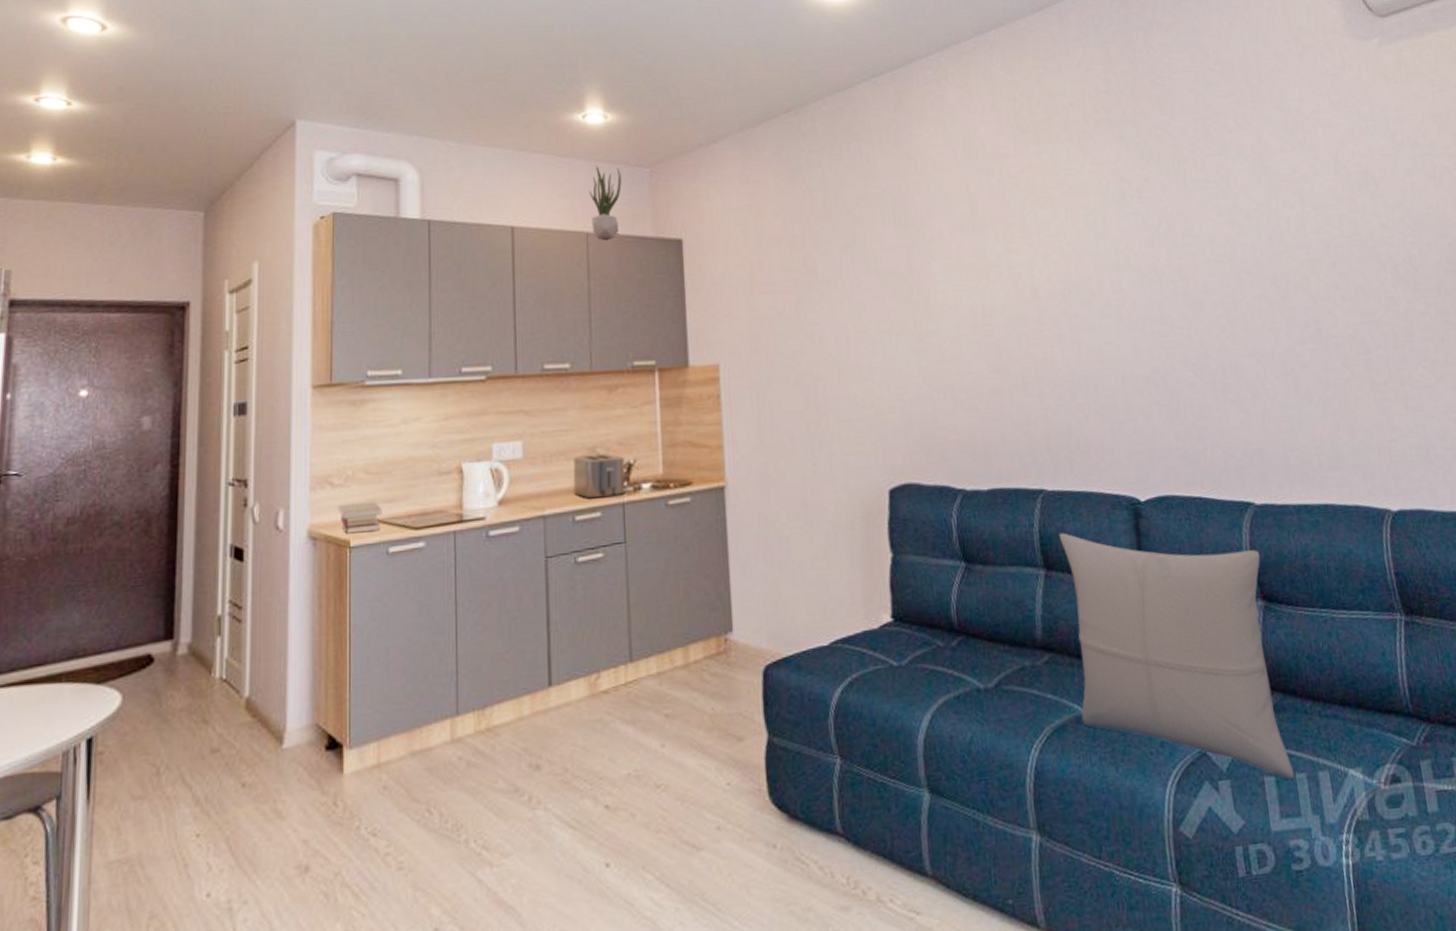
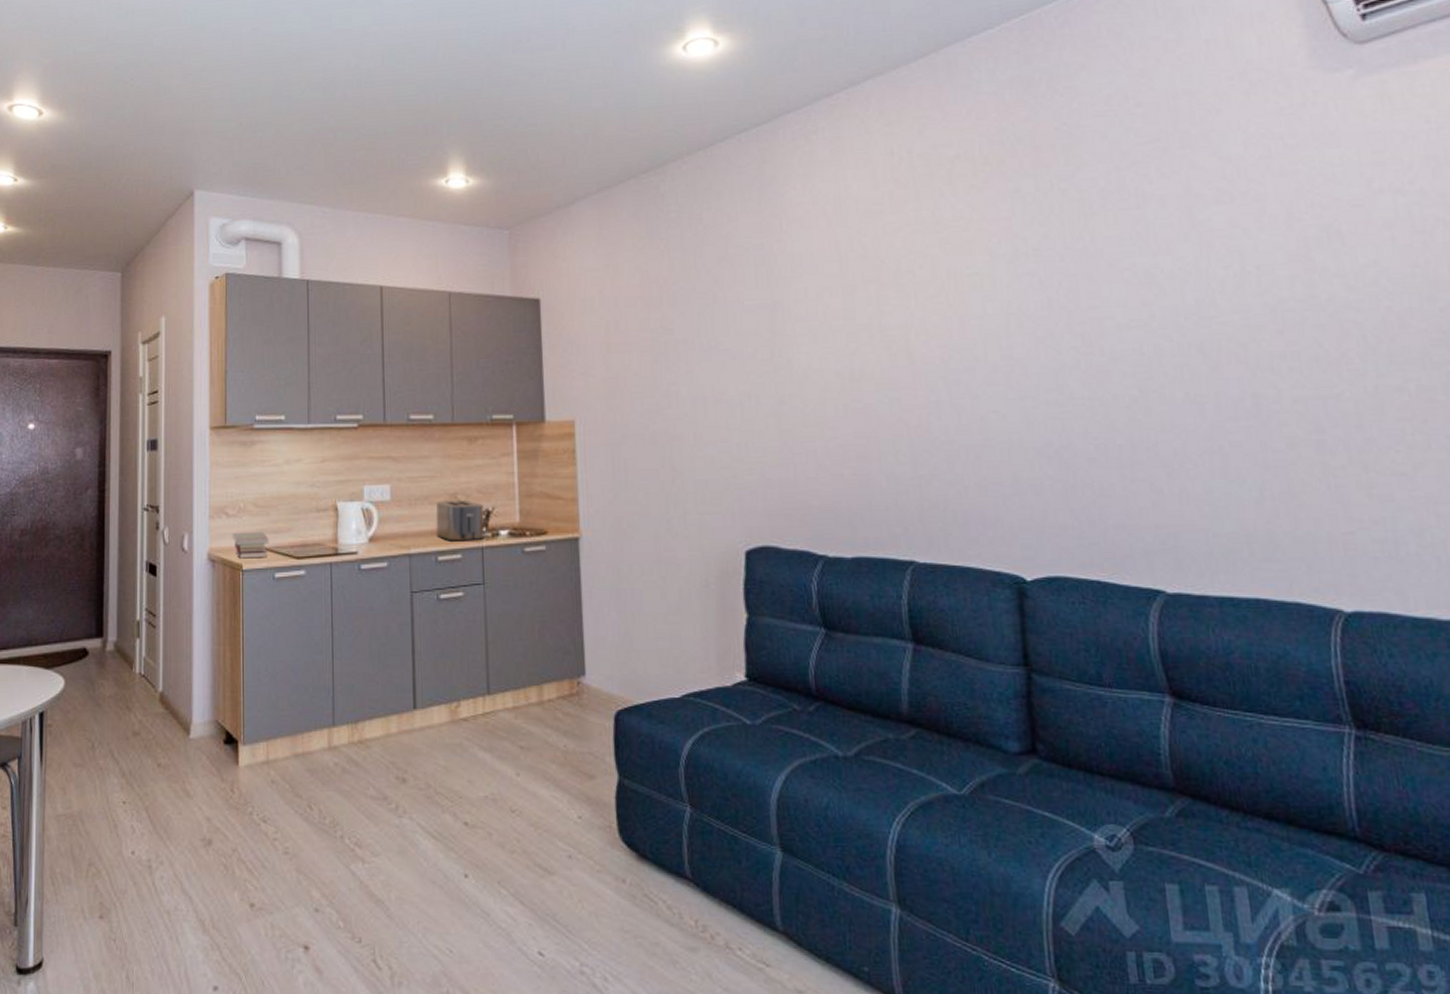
potted plant: present [589,165,622,241] -> none [452,227,482,300]
pillow: present [1059,532,1295,780] -> none [930,607,1204,891]

